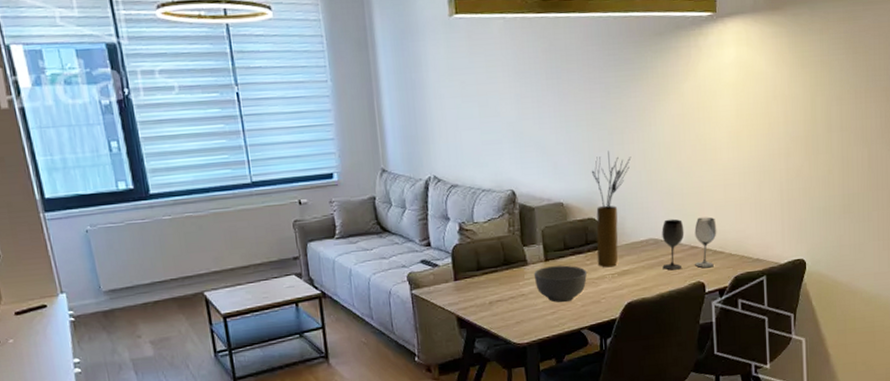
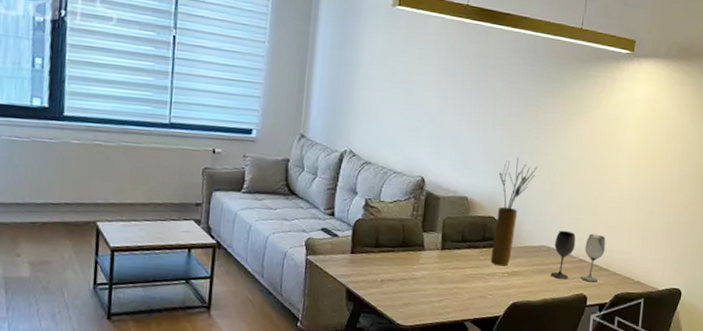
bowl: present [533,265,588,303] -> none [428,255,480,293]

